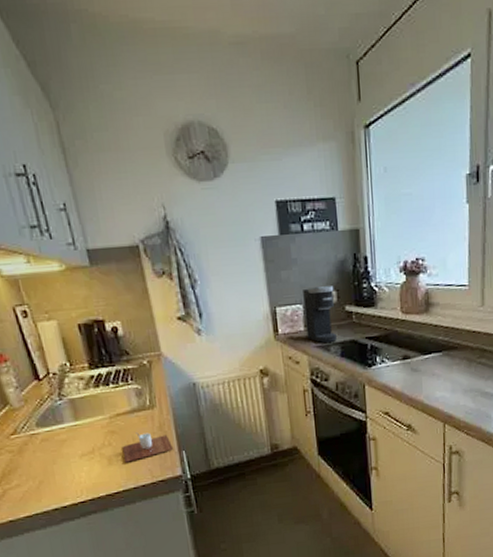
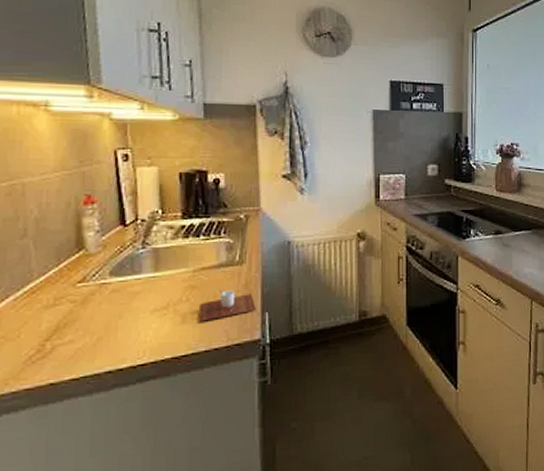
coffee maker: present [303,285,337,343] -> none [407,159,436,212]

